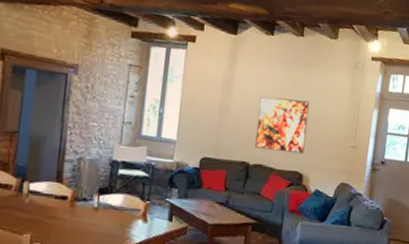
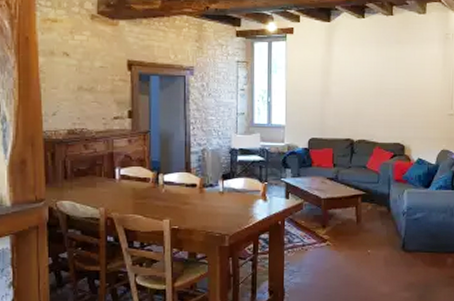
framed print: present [255,97,310,154] -> none [356,75,405,126]

